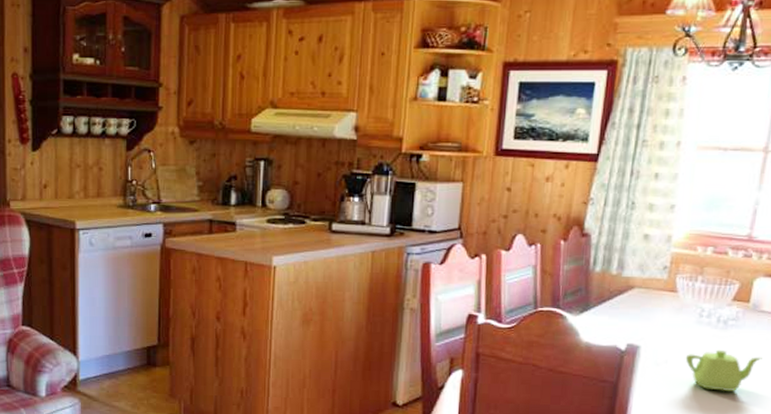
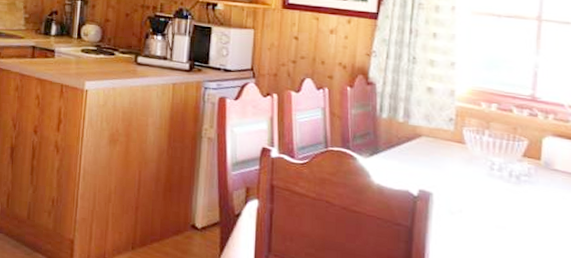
teapot: present [685,349,762,391] -> none [480,204,561,248]

